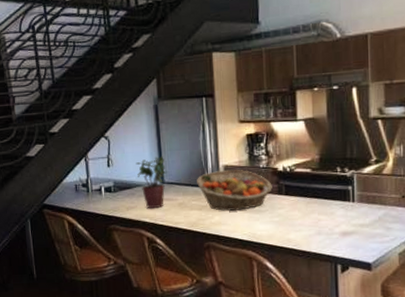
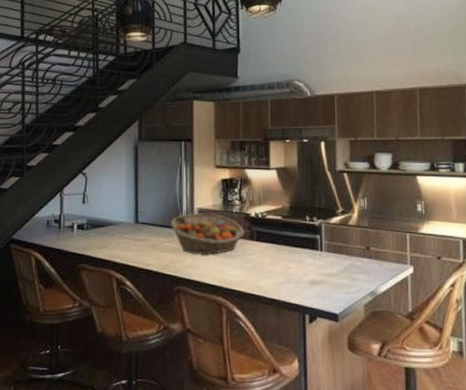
potted plant: present [136,155,166,209] -> none [111,195,141,249]

